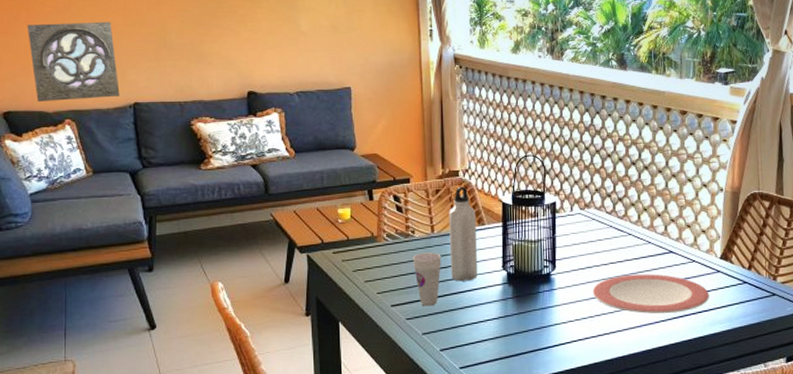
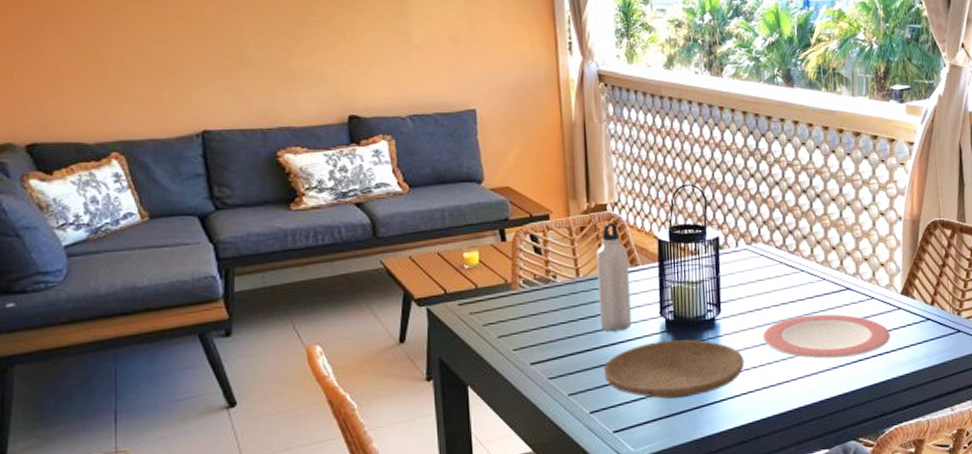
wall ornament: present [27,22,120,102] -> none [57,32,183,132]
cup: present [412,252,441,306] -> none [554,299,589,363]
plate: none [452,291,576,343] -> present [603,339,745,399]

